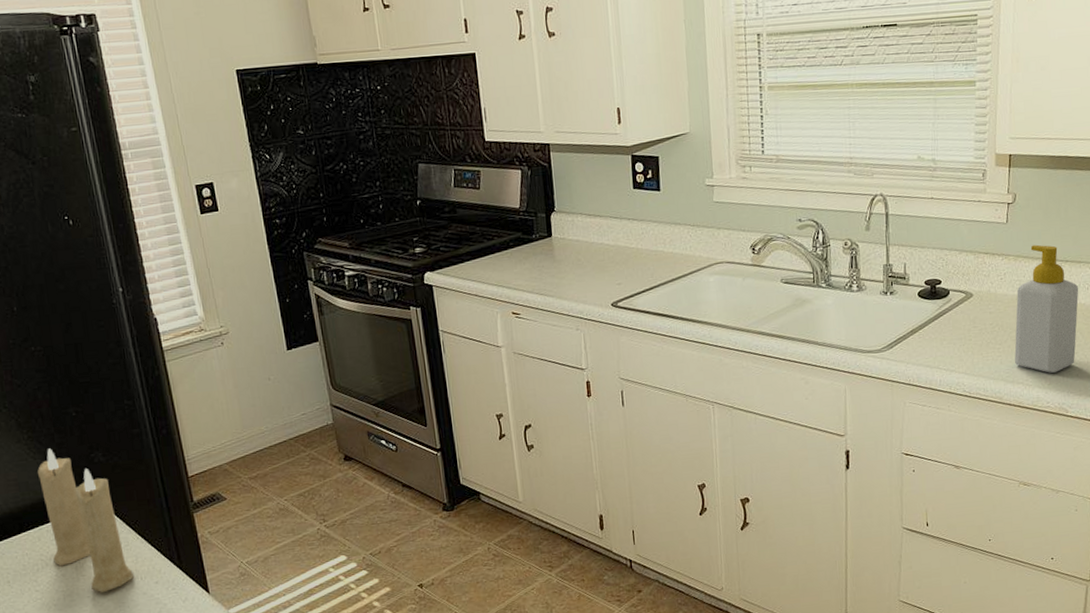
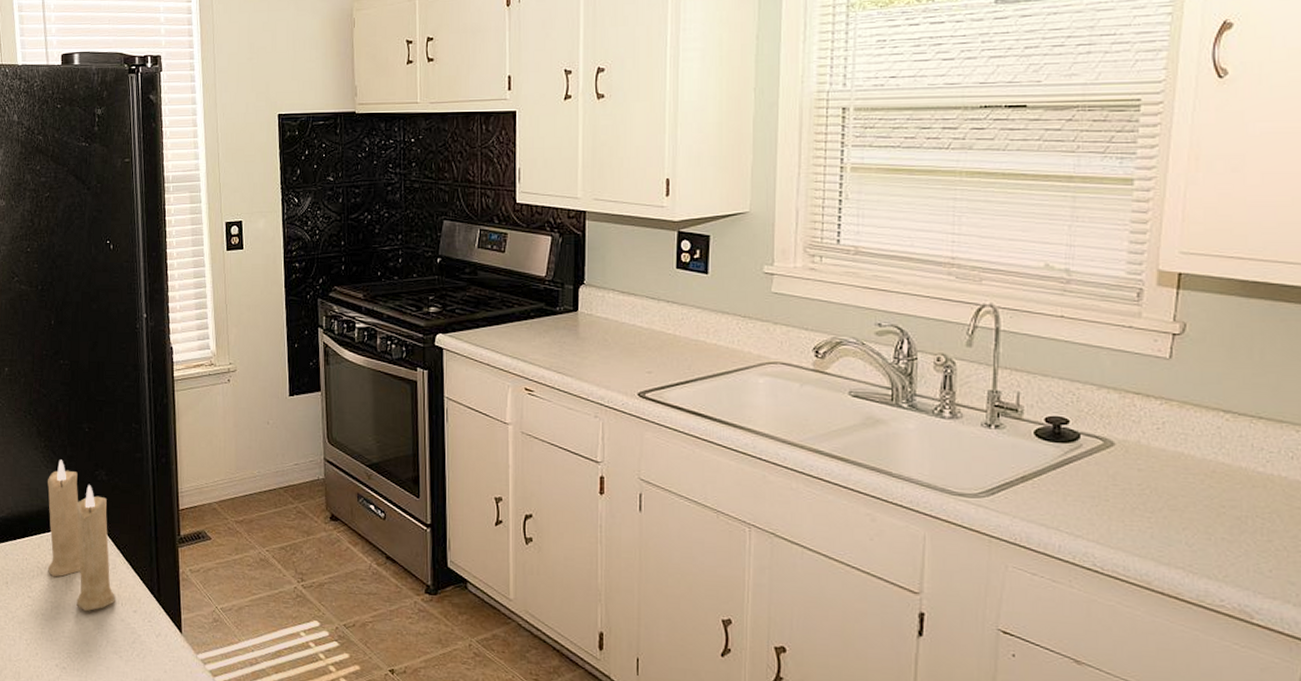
soap bottle: present [1014,244,1079,373] -> none [1173,391,1278,562]

